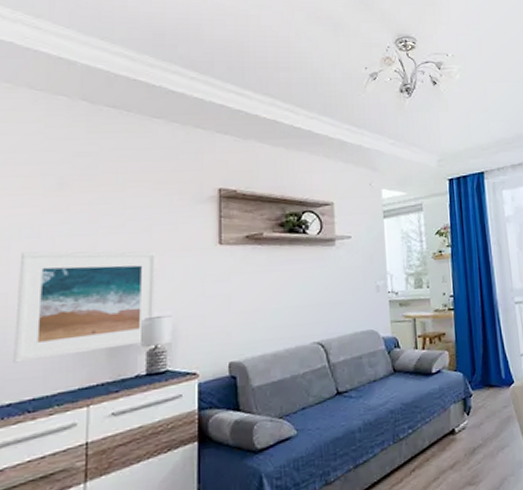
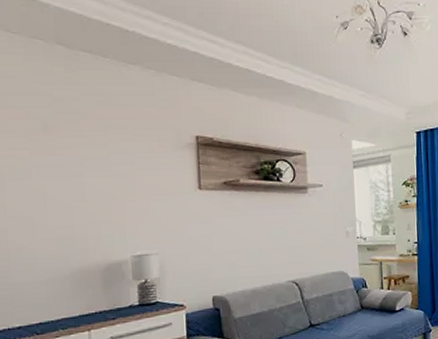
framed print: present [13,251,157,363] -> none [14,192,144,292]

